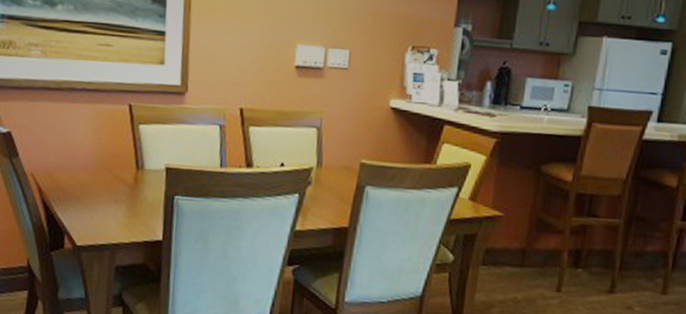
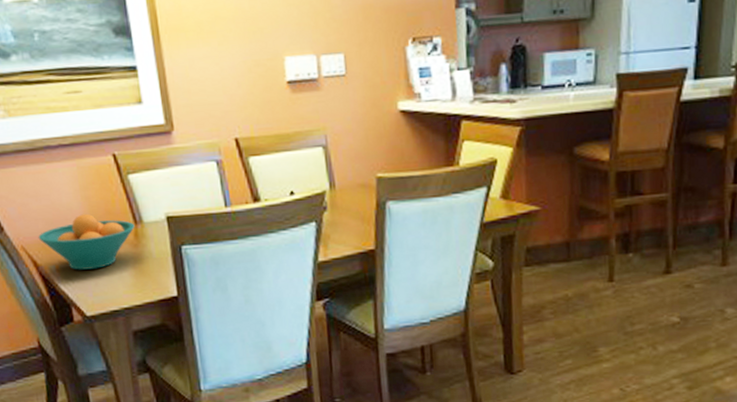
fruit bowl: none [47,153,136,204] -> present [38,213,135,270]

